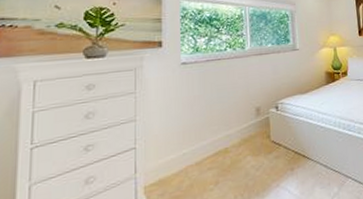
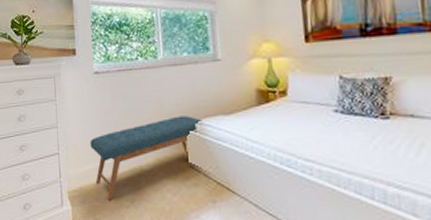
bench: none [173,97,283,188] -> present [90,116,203,200]

